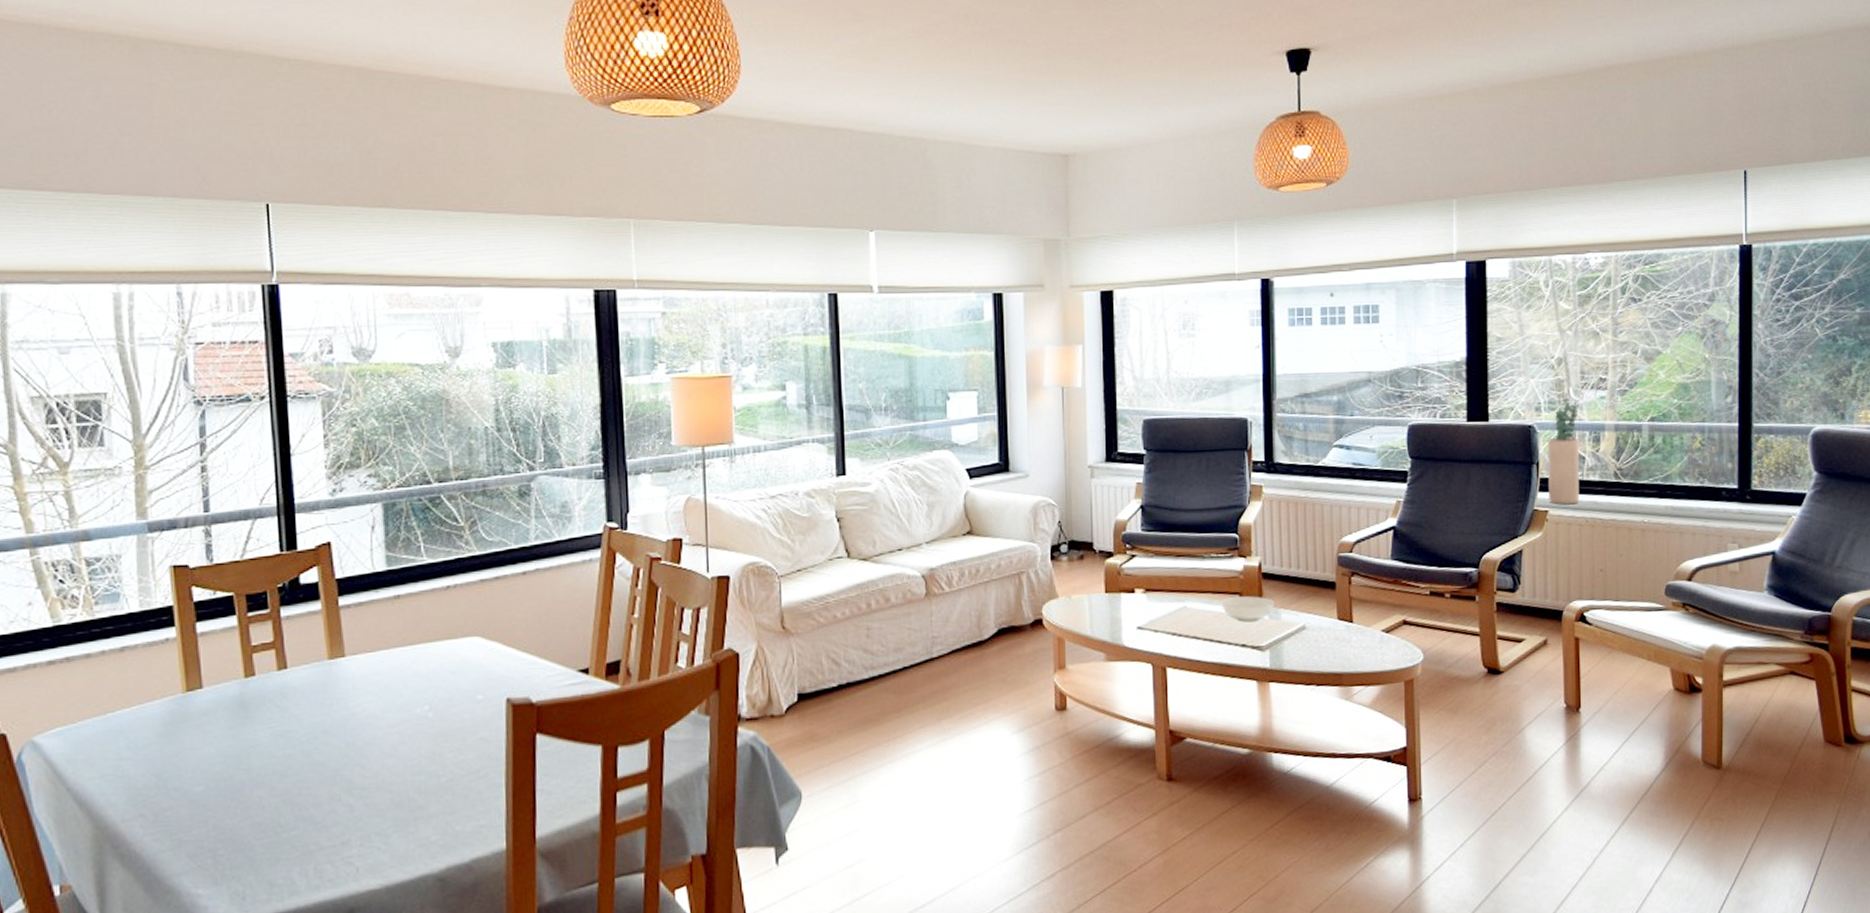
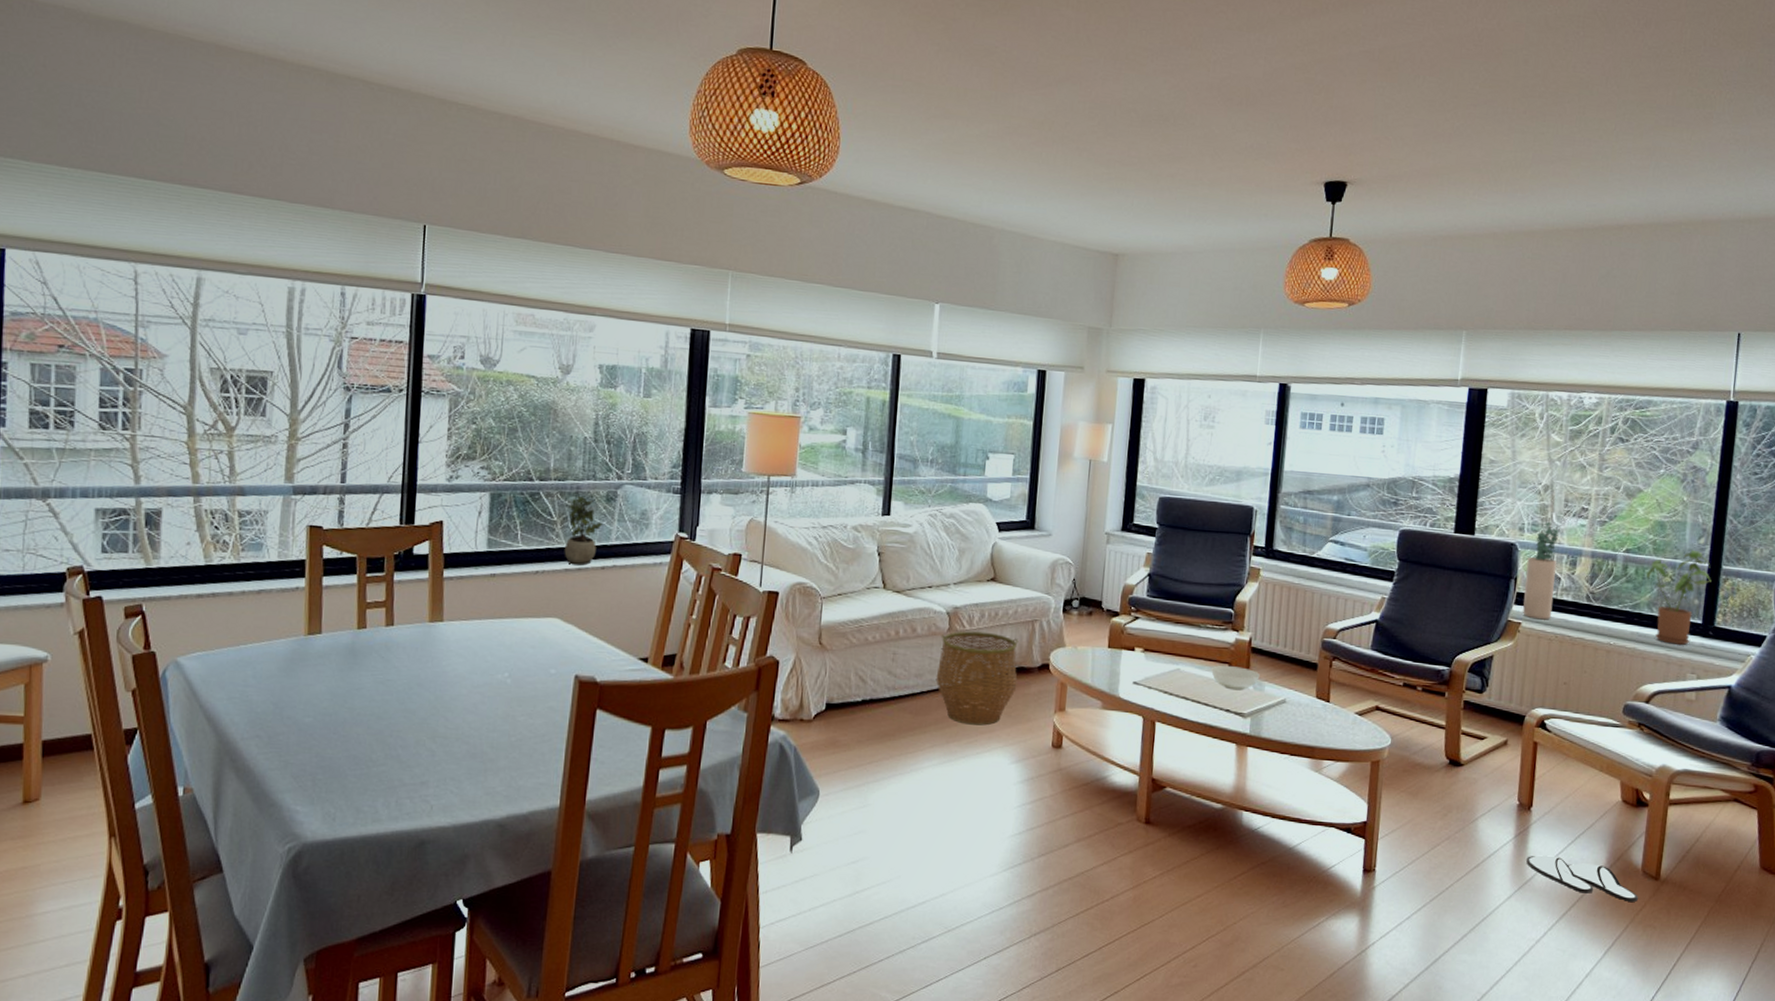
potted plant: none [476,494,518,575] -> present [564,495,602,567]
basket: none [918,592,1009,698] -> present [935,631,1019,726]
slippers: none [1580,757,1702,796] -> present [1526,855,1639,902]
house plant: none [1674,410,1743,515] -> present [1645,549,1712,646]

